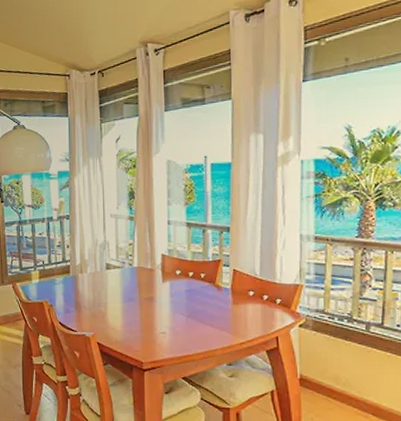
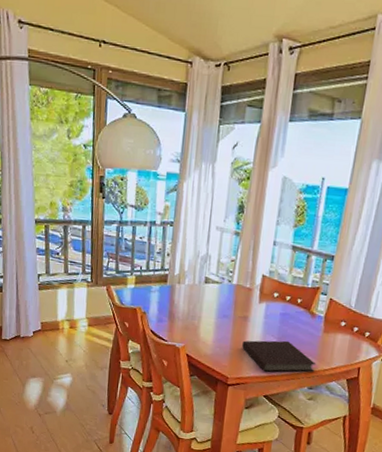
notebook: none [152,317,232,353] -> present [242,340,317,373]

